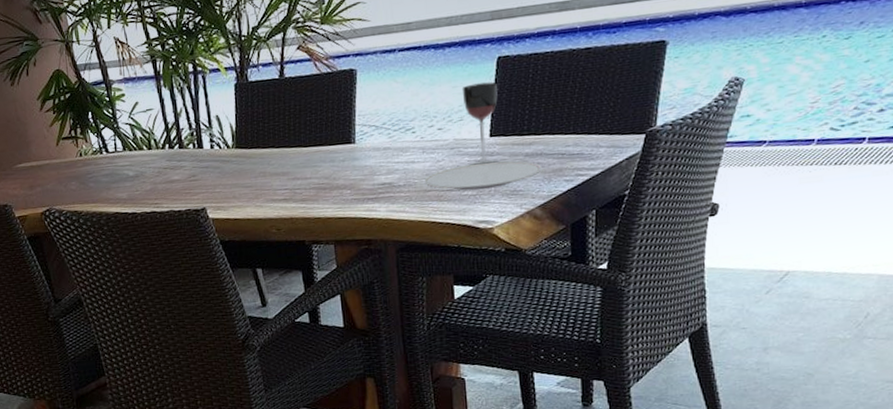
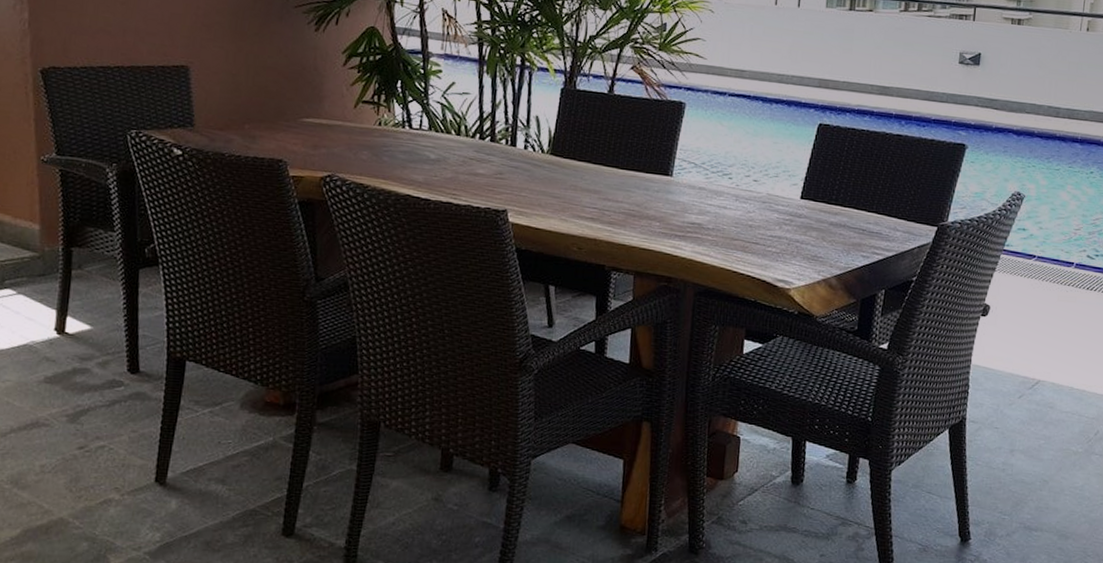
plate: present [423,161,542,191] -> none [732,221,843,250]
wineglass: present [462,81,500,167] -> none [777,144,815,226]

